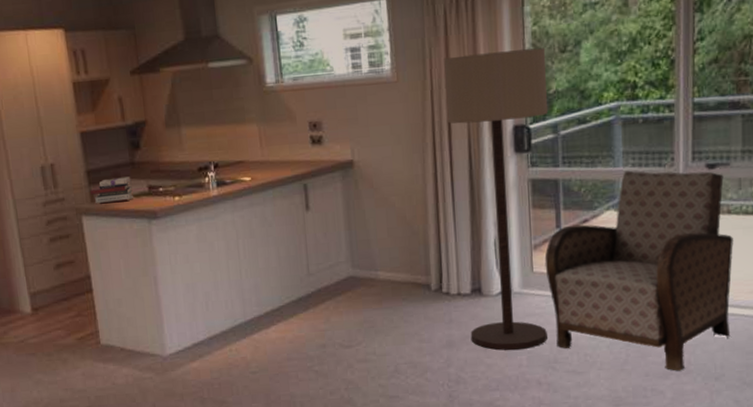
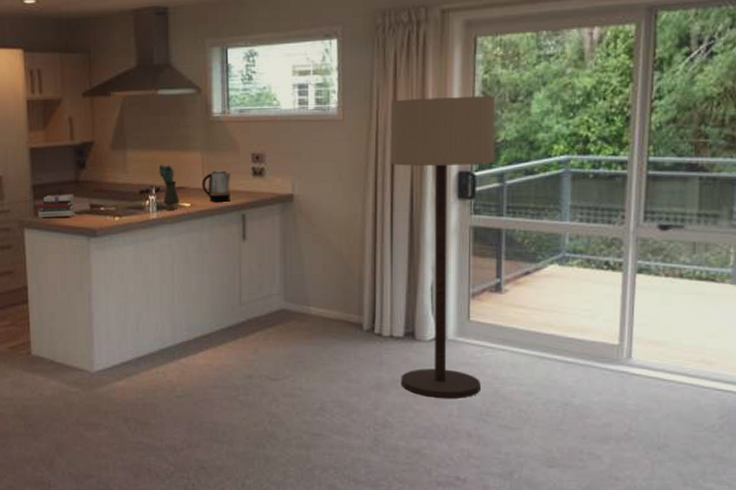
vase: none [215,138,240,187] -> present [158,163,180,211]
kettle: none [260,140,291,174] -> present [201,169,231,202]
armchair: present [544,170,734,371] -> none [482,225,684,437]

